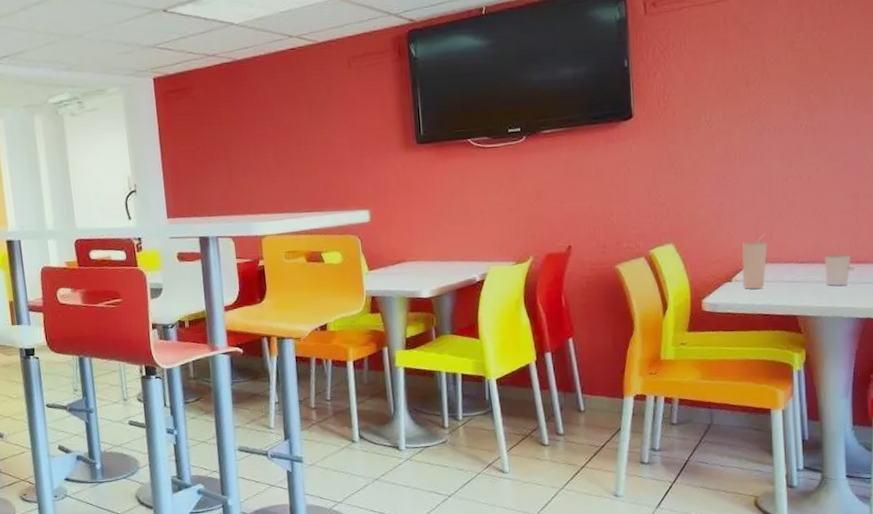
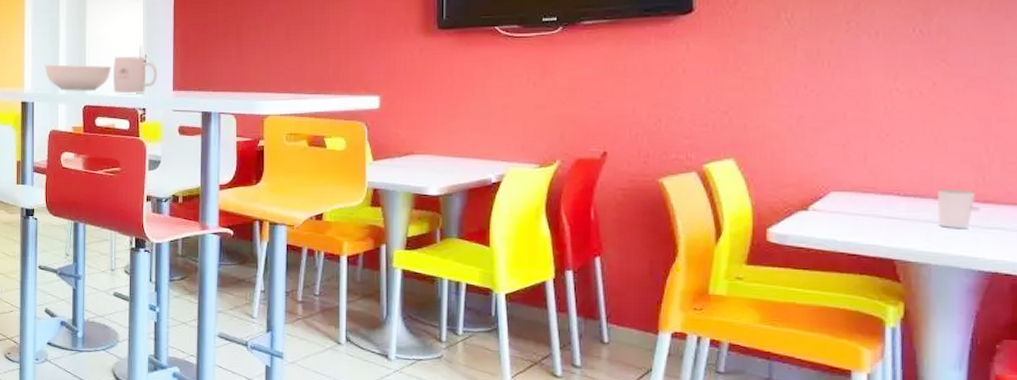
bowl: none [27,198,101,227] -> present [44,64,111,92]
mug: none [102,186,150,226] -> present [112,55,158,94]
cup: present [741,232,767,290] -> none [823,155,859,223]

